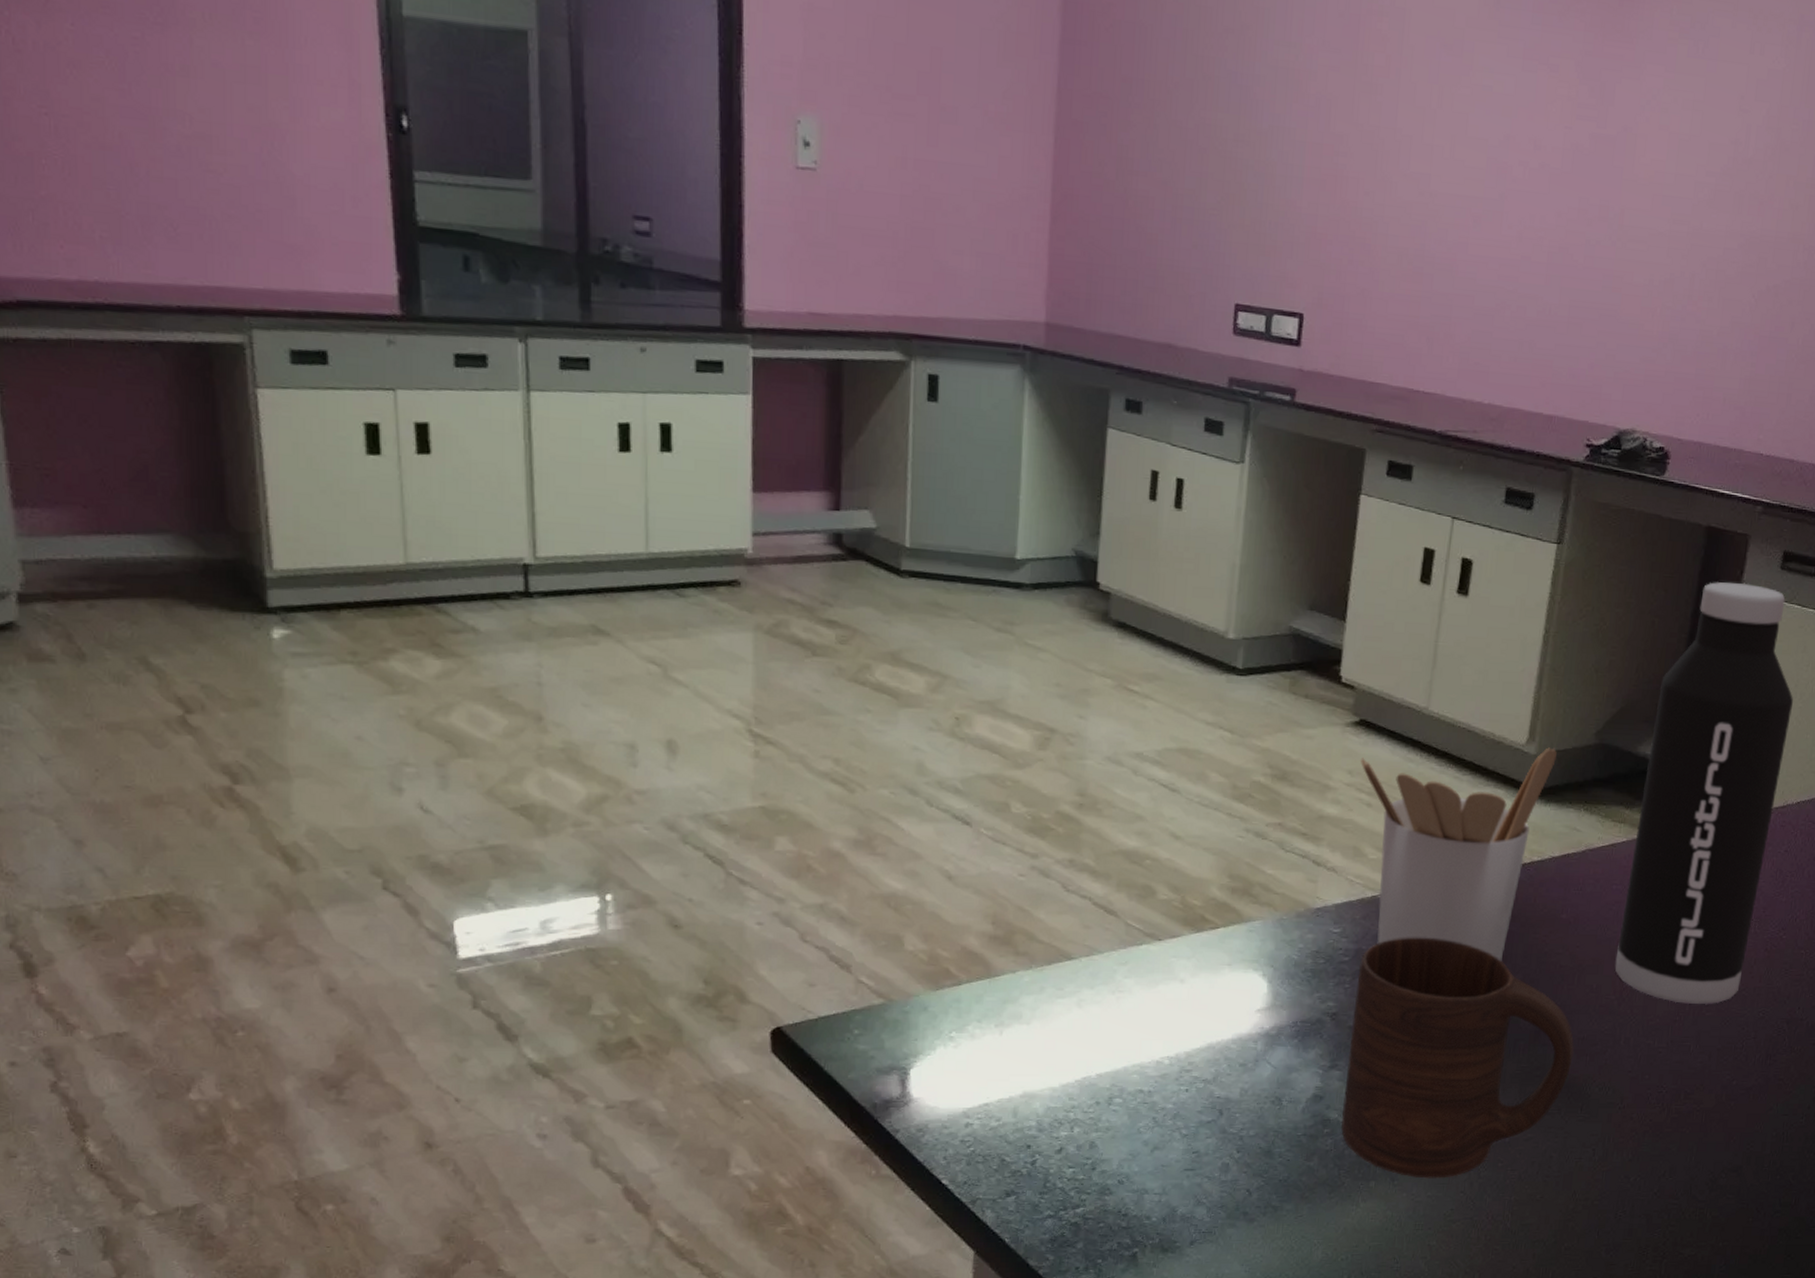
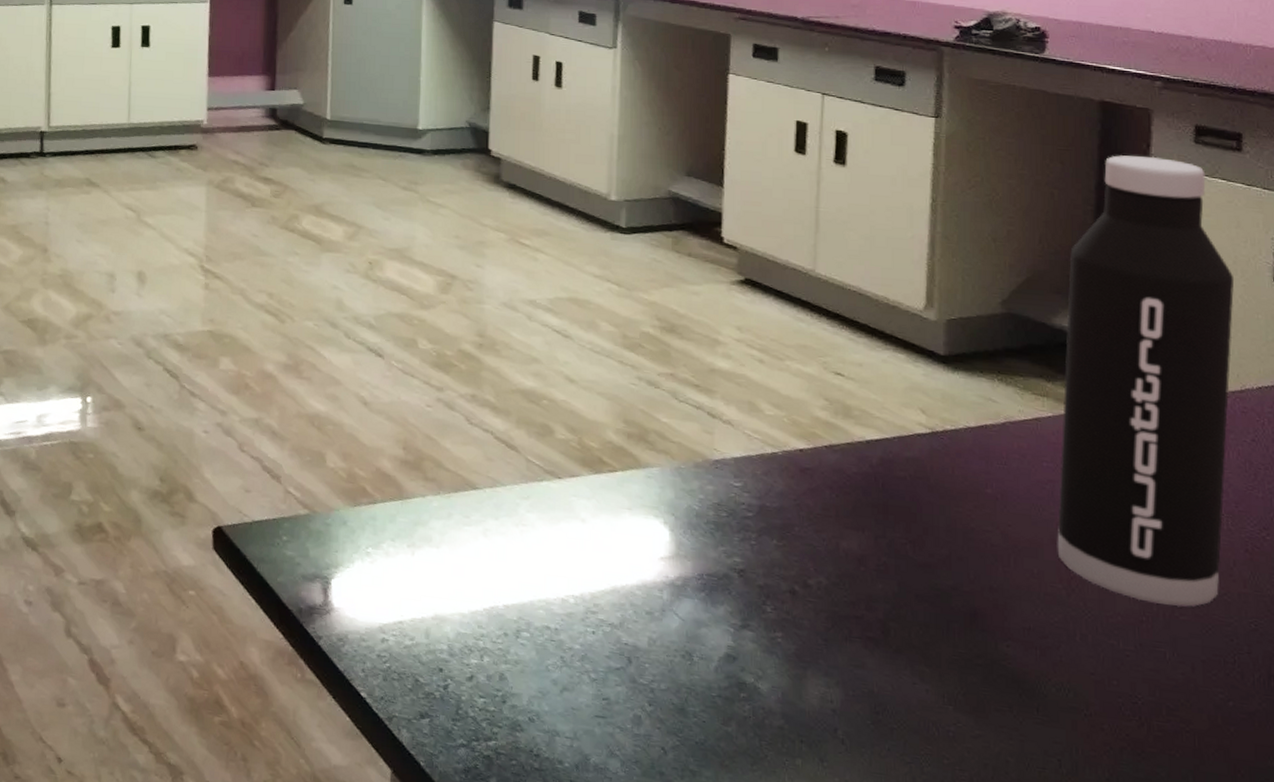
cup: present [1341,937,1574,1179] -> none [758,497,1020,768]
utensil holder: present [1360,747,1557,962] -> none [748,314,959,534]

